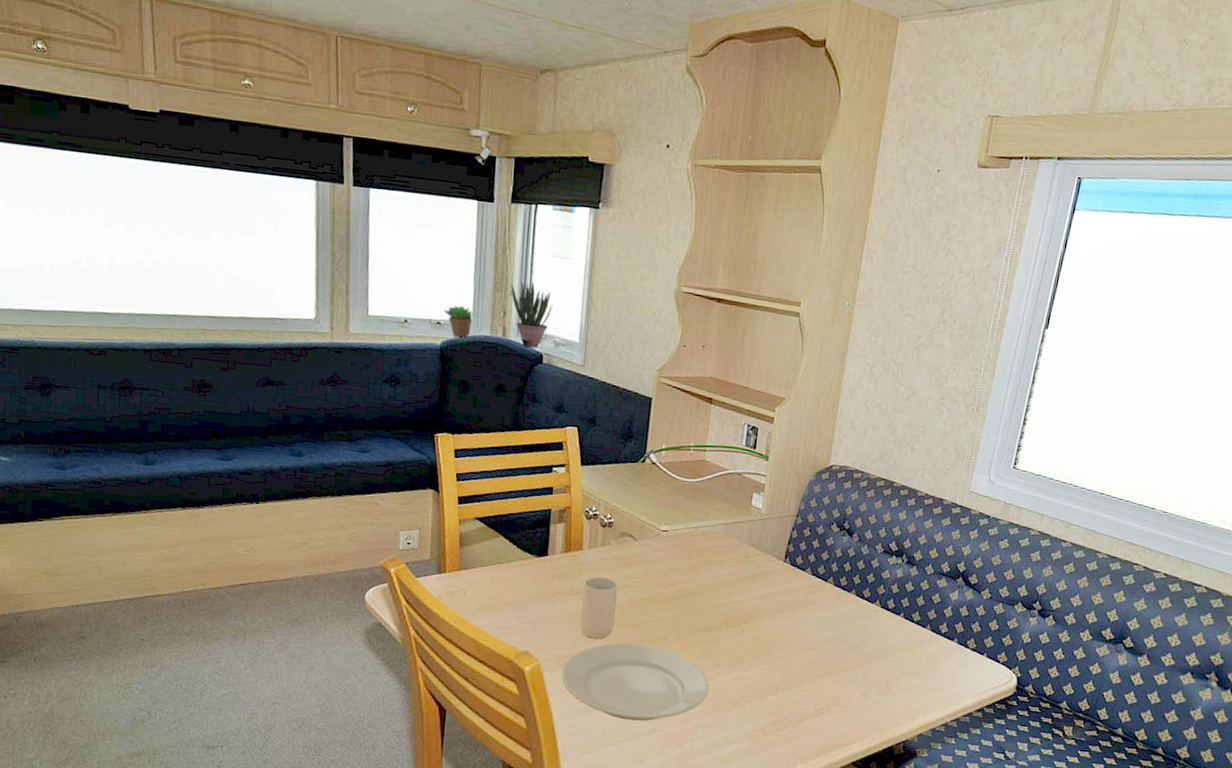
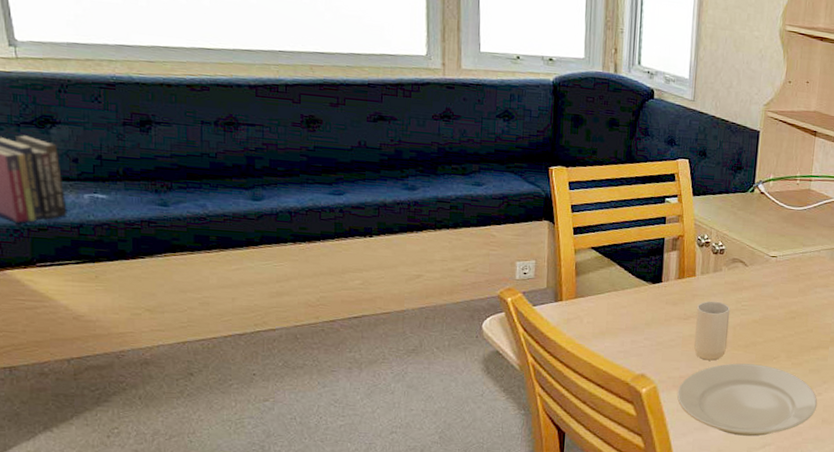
succulent plant: present [444,305,474,338] -> none [556,42,586,74]
potted plant: present [511,281,553,348] -> none [622,20,663,84]

